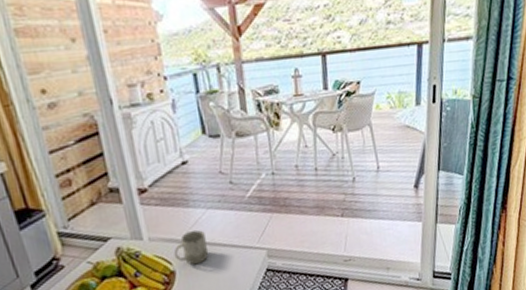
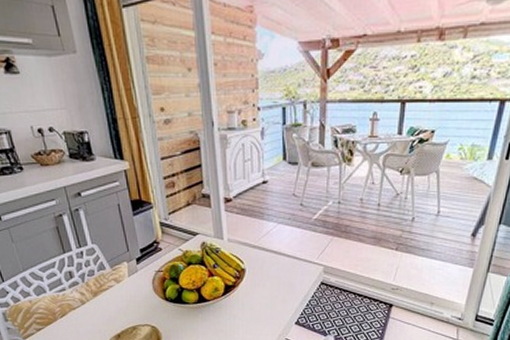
cup: present [173,229,208,265] -> none [246,239,273,267]

